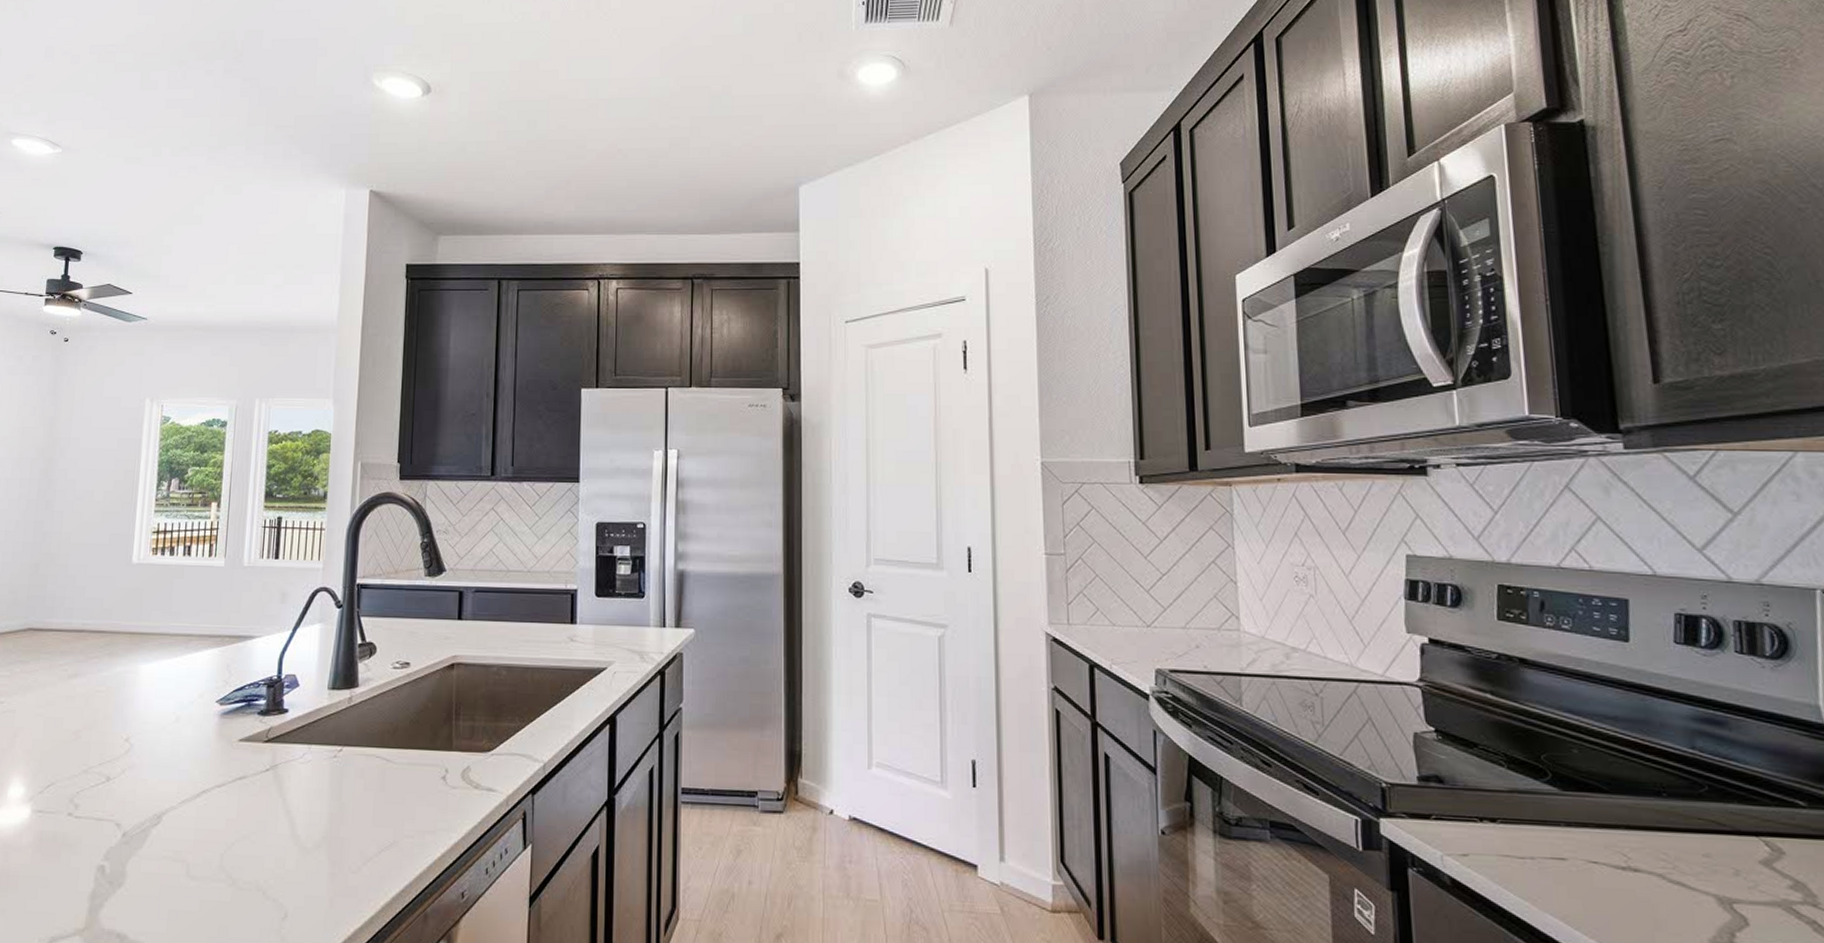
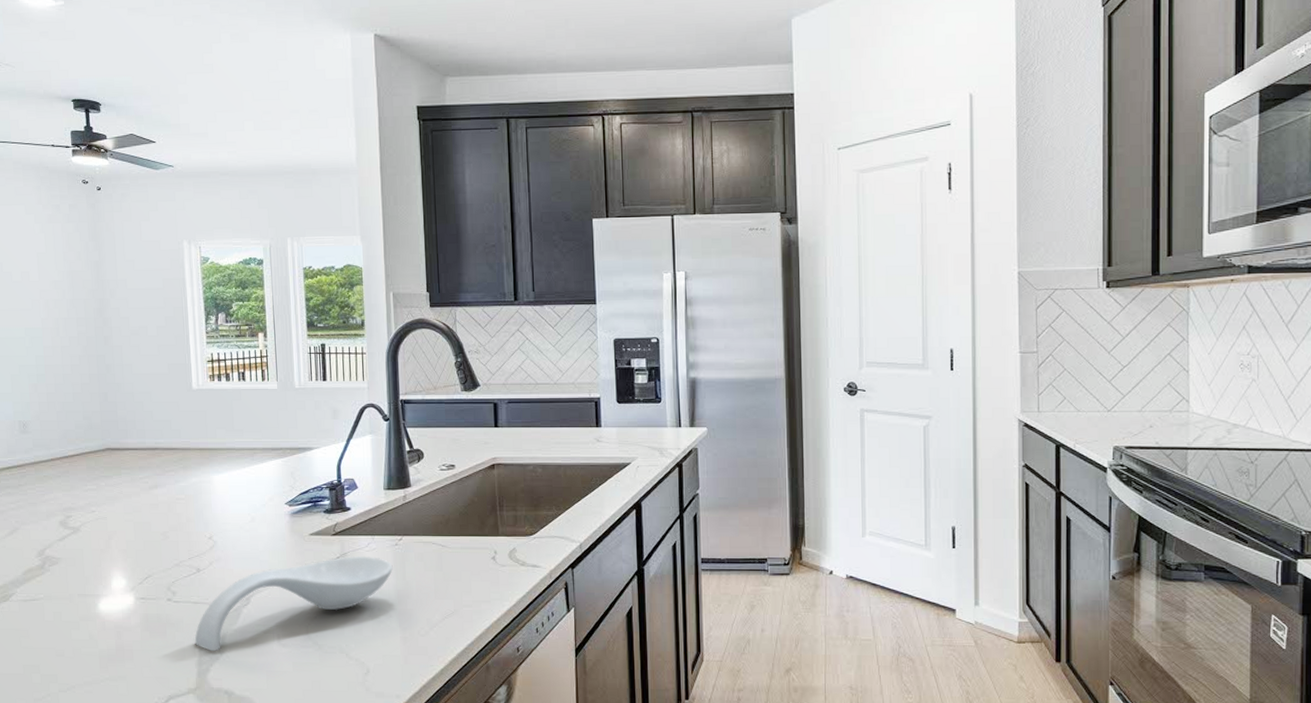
spoon rest: none [91,768,328,882] -> present [194,555,393,651]

